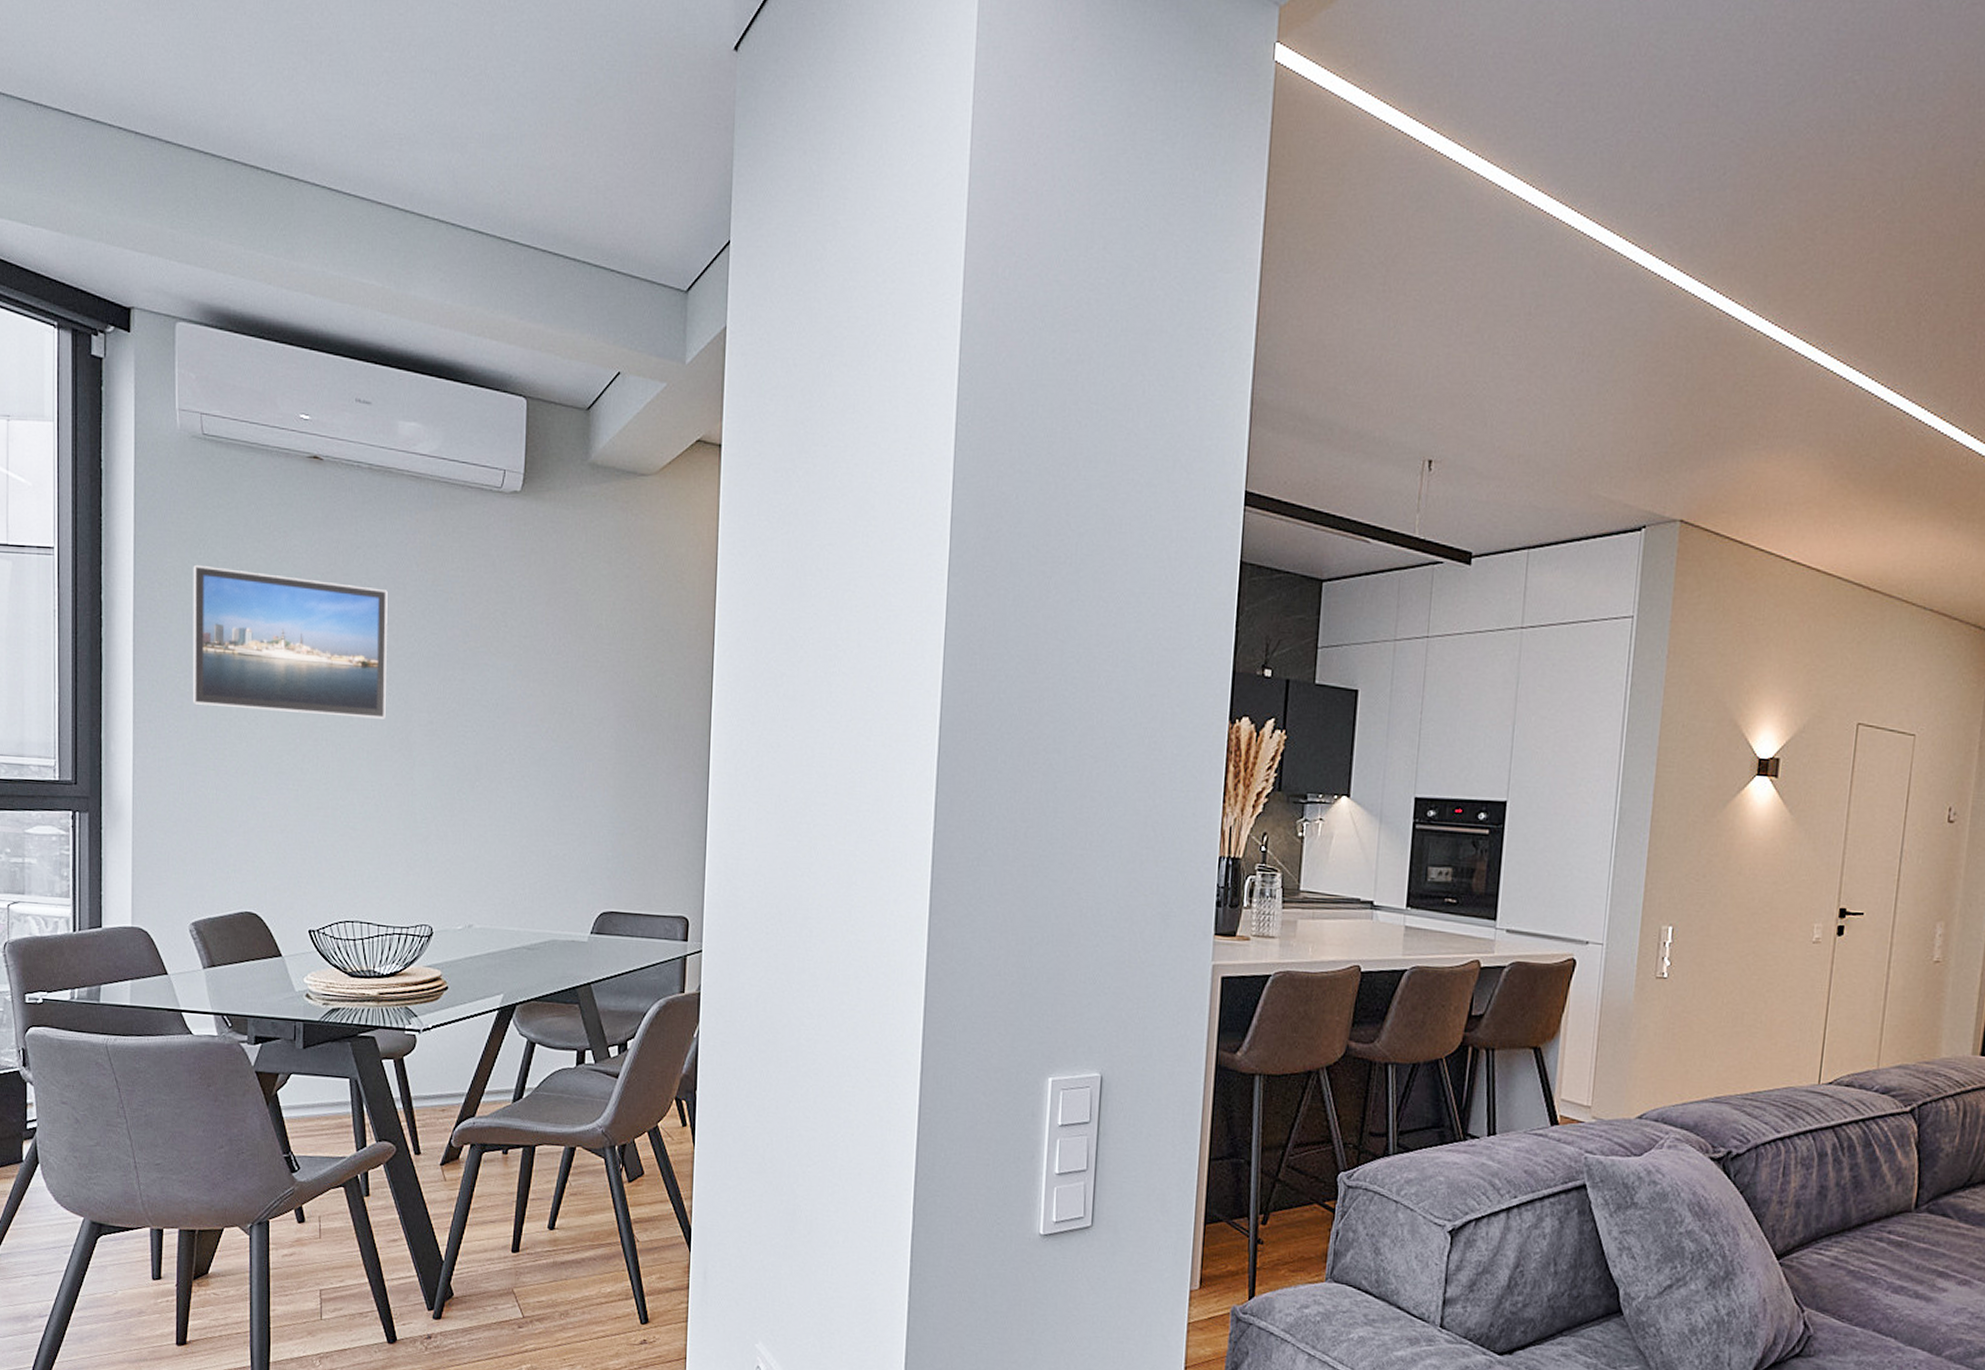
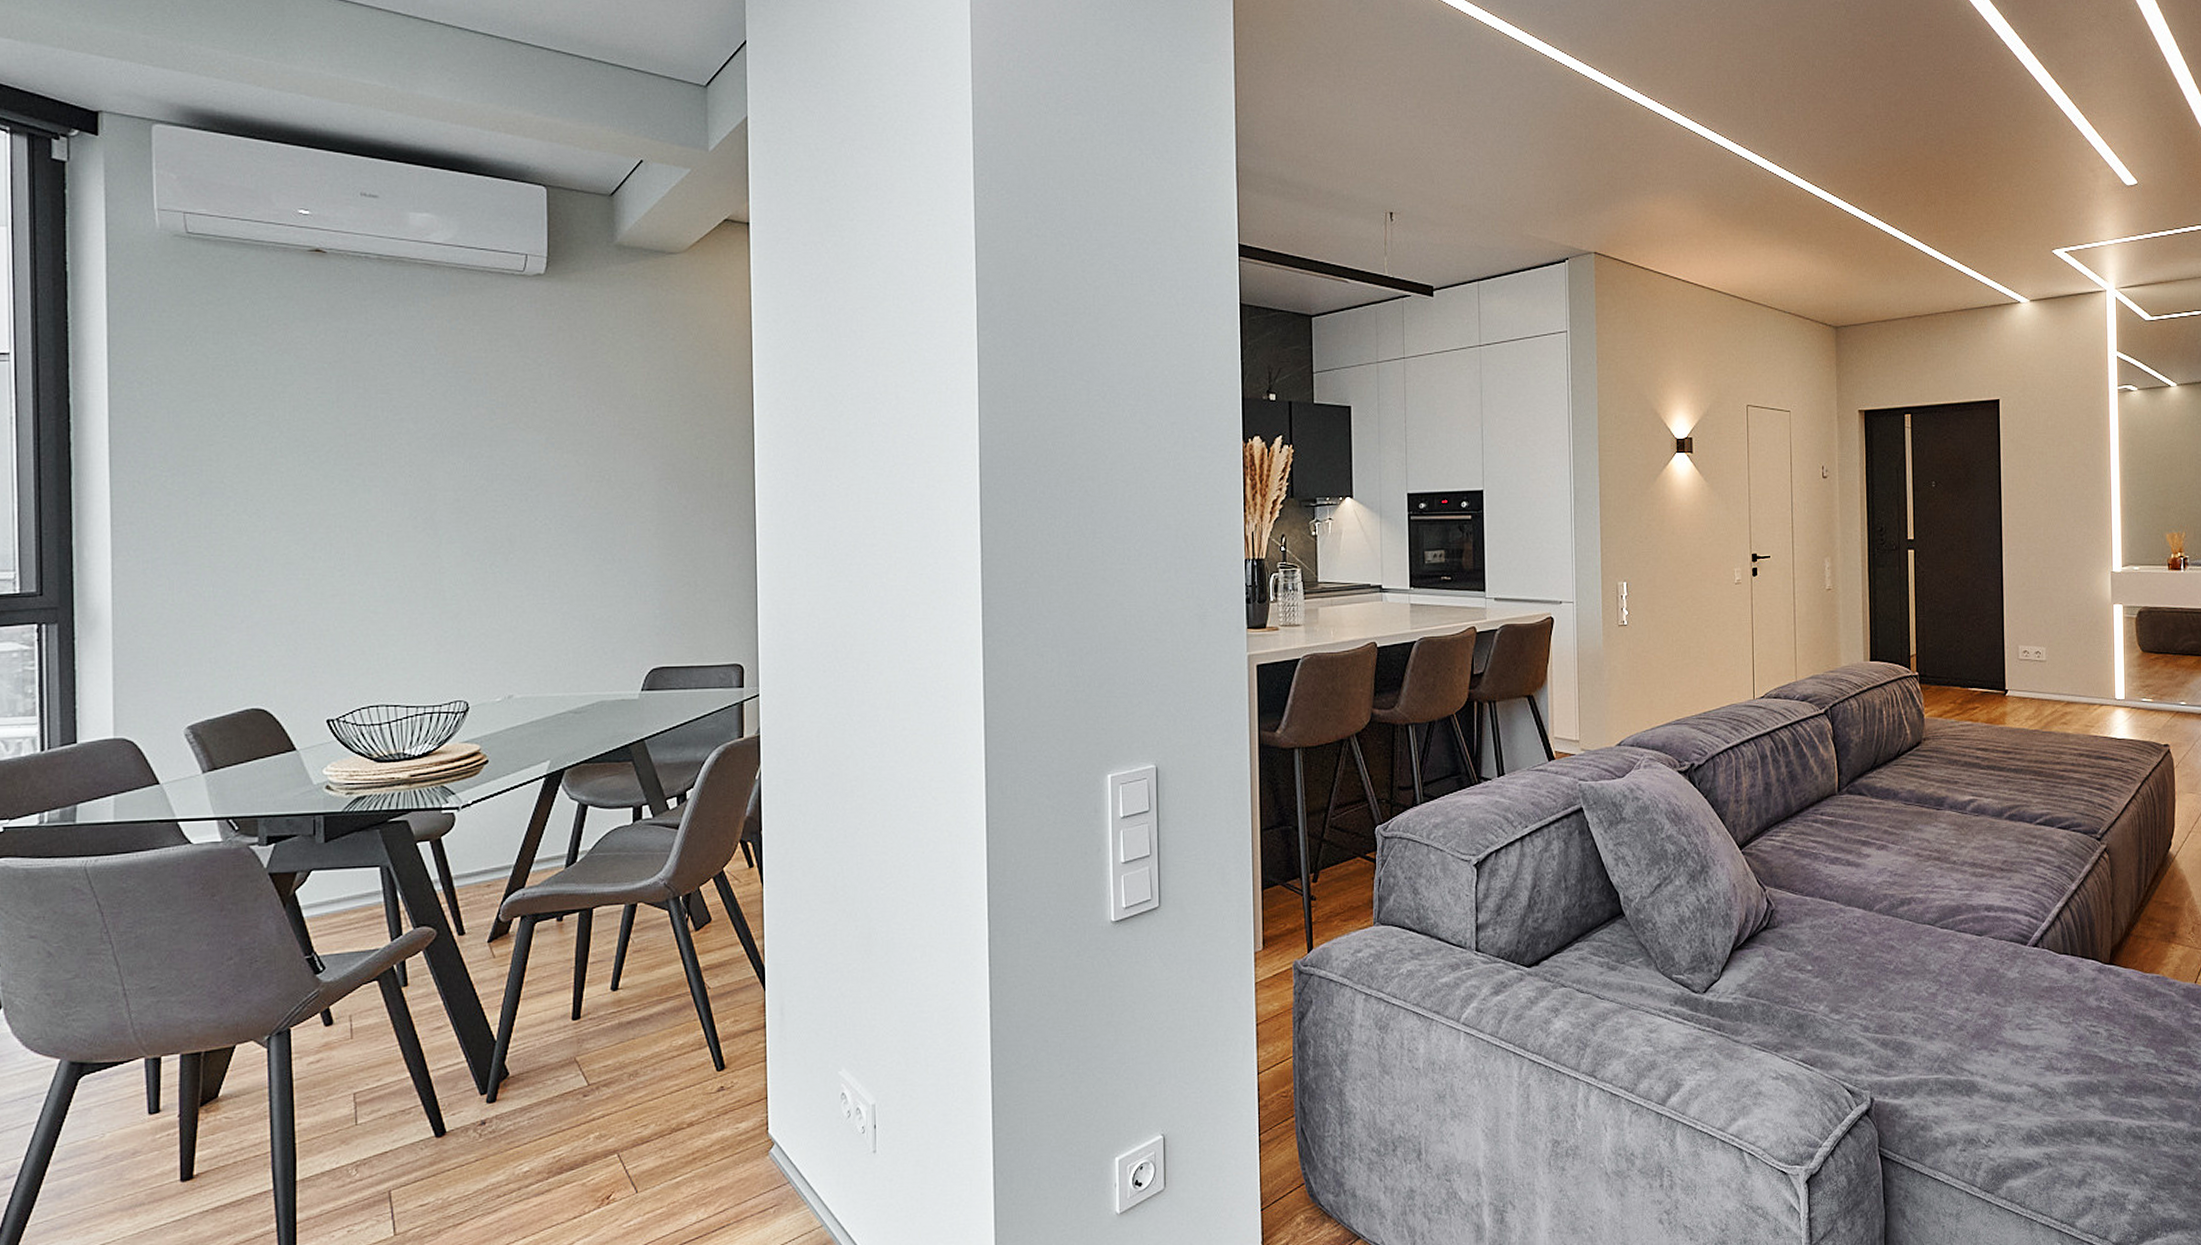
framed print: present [192,564,388,719] -> none [179,361,406,502]

